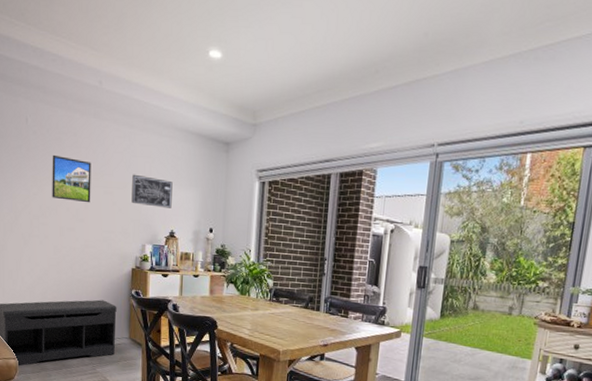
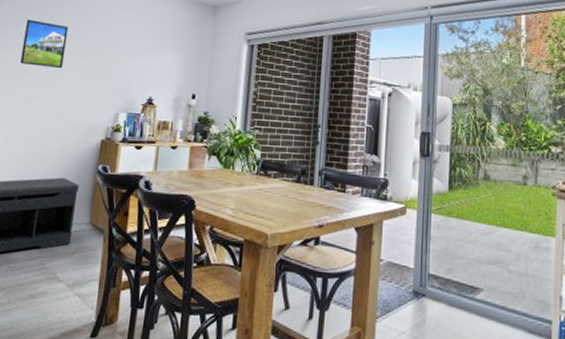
wall art: present [131,174,173,208] -> none [108,38,155,74]

